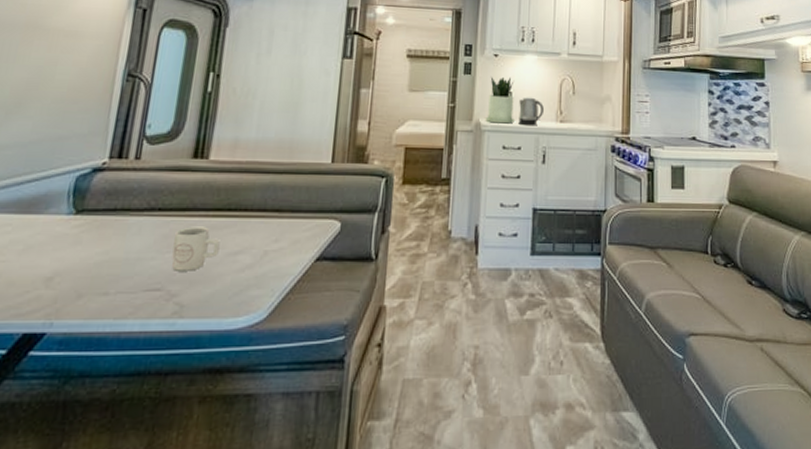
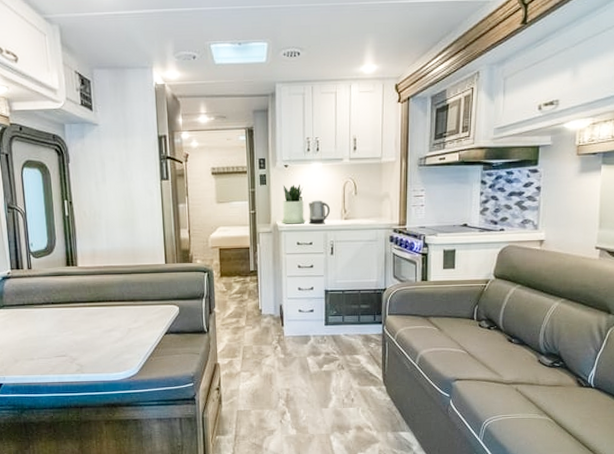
mug: present [171,226,220,271] -> none [67,314,98,344]

